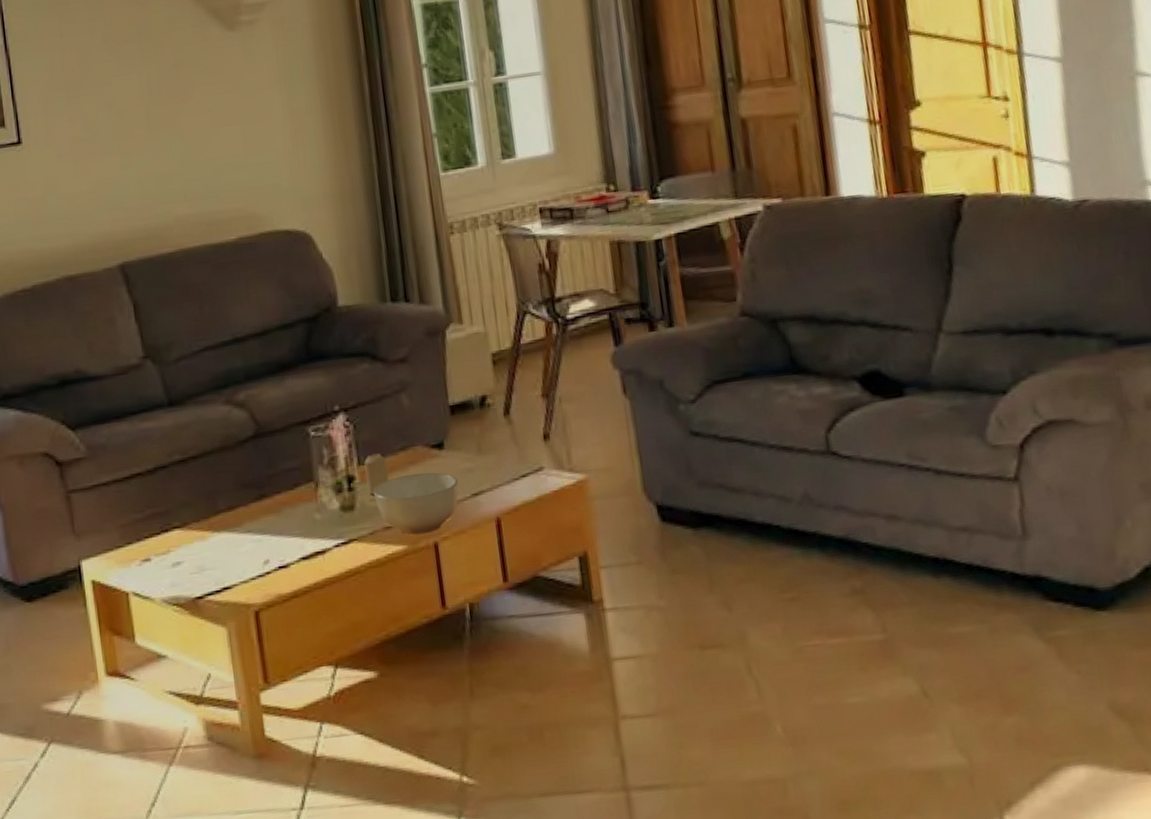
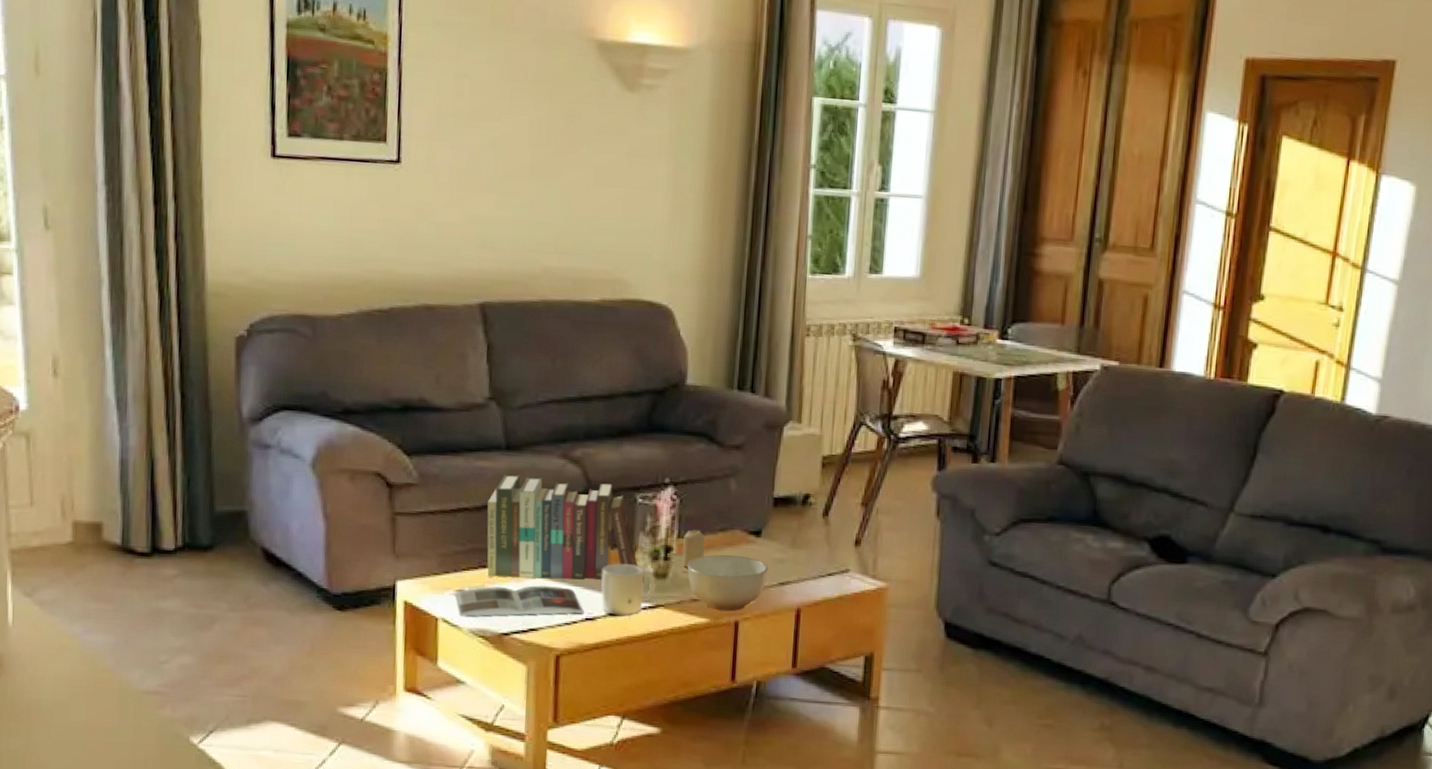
magazine: none [141,538,276,587] -> present [455,585,584,617]
books: none [159,422,322,541] -> present [487,474,638,581]
mug: none [286,501,345,558] -> present [601,564,656,616]

